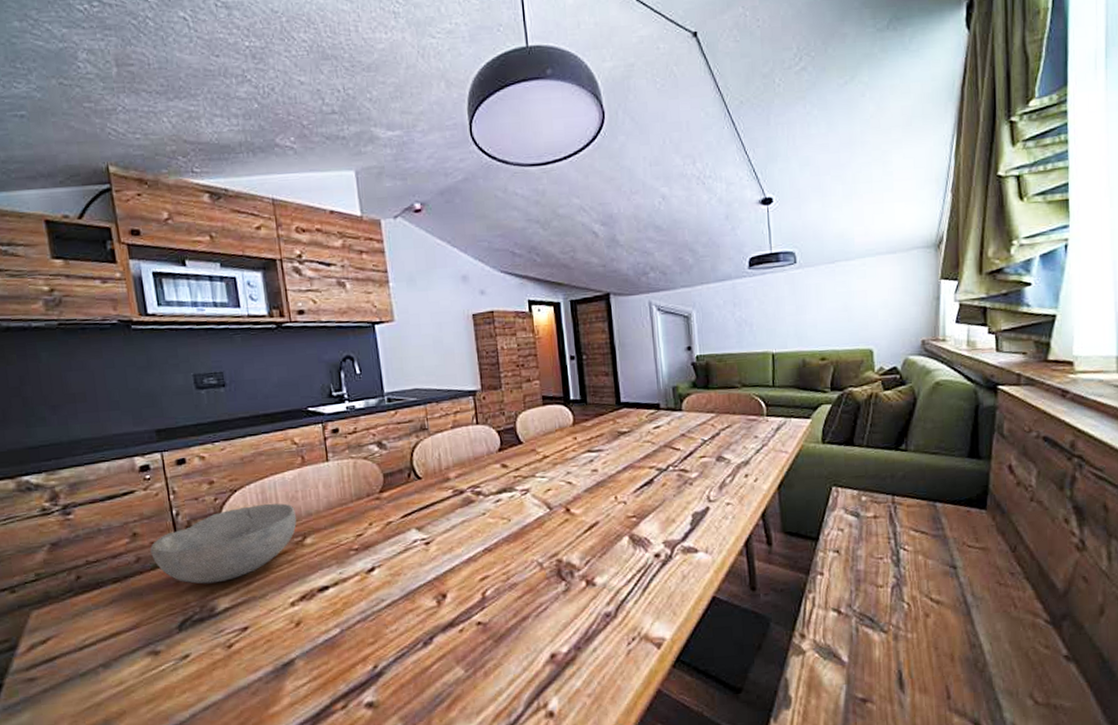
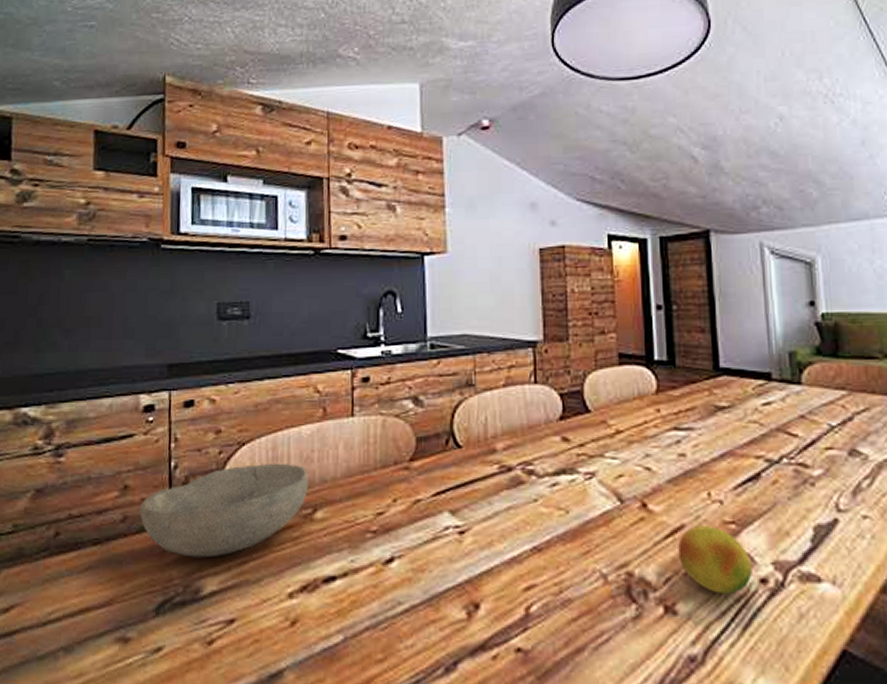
fruit: none [594,520,649,568] -> present [678,526,752,594]

